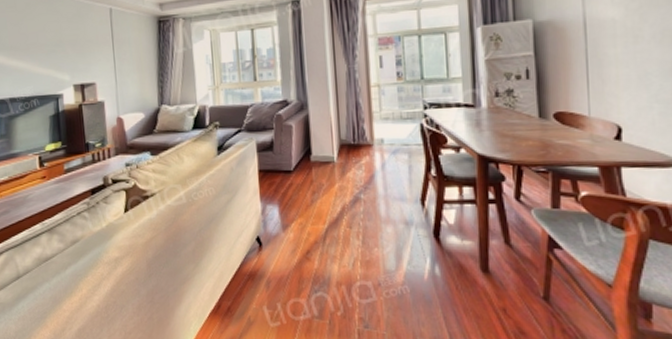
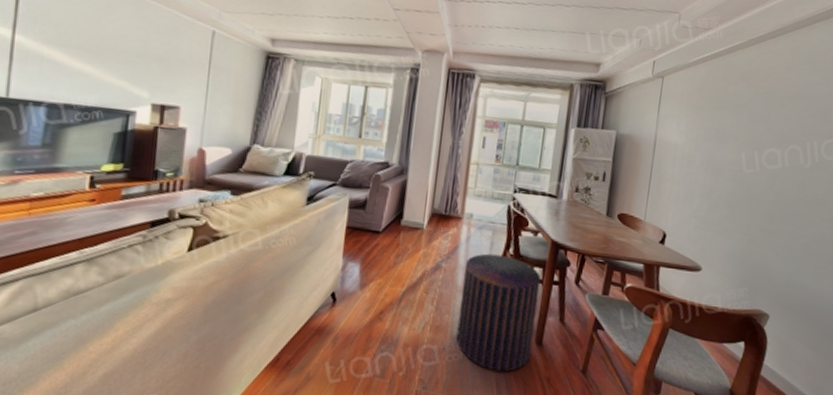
pouf: none [385,178,479,304] -> present [456,253,541,372]

